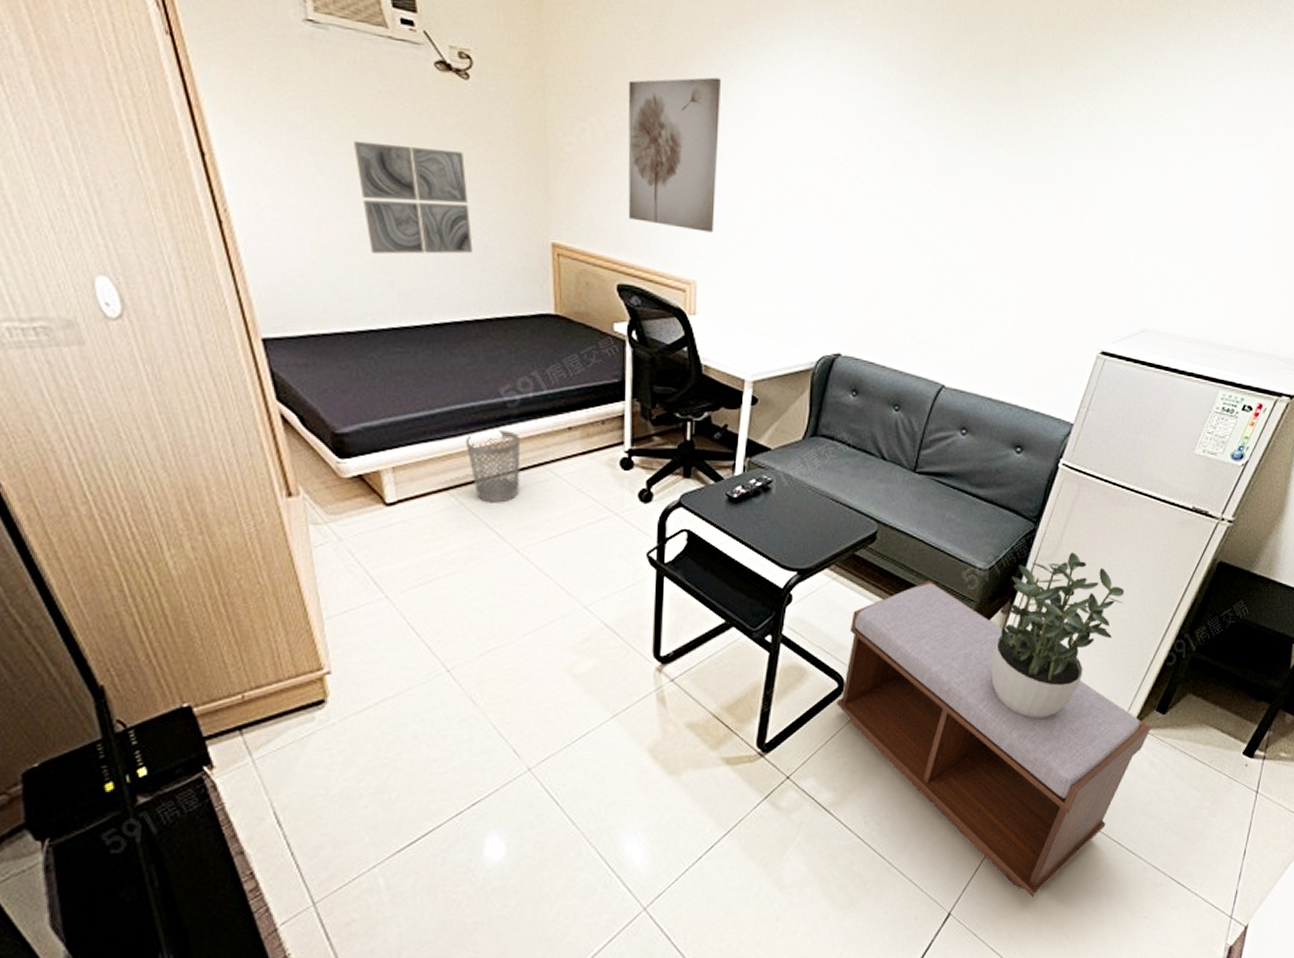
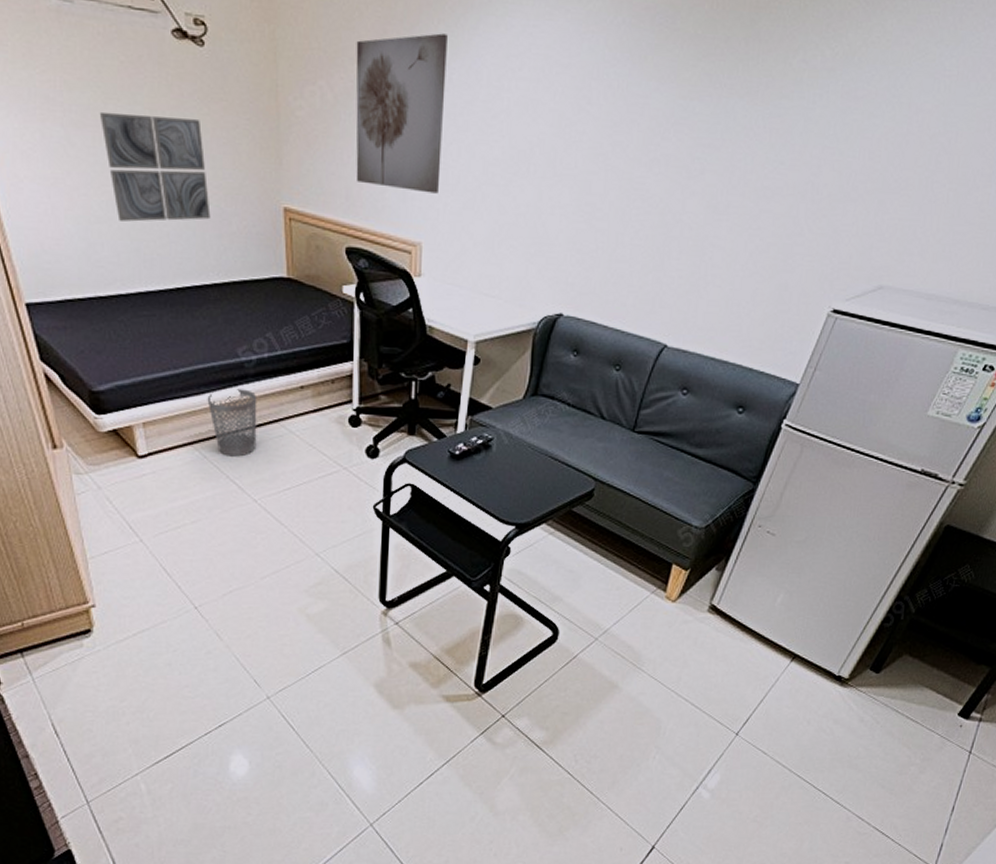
bench: present [837,580,1151,897] -> none [551,537,864,837]
potted plant: present [991,552,1125,718] -> none [703,513,844,672]

